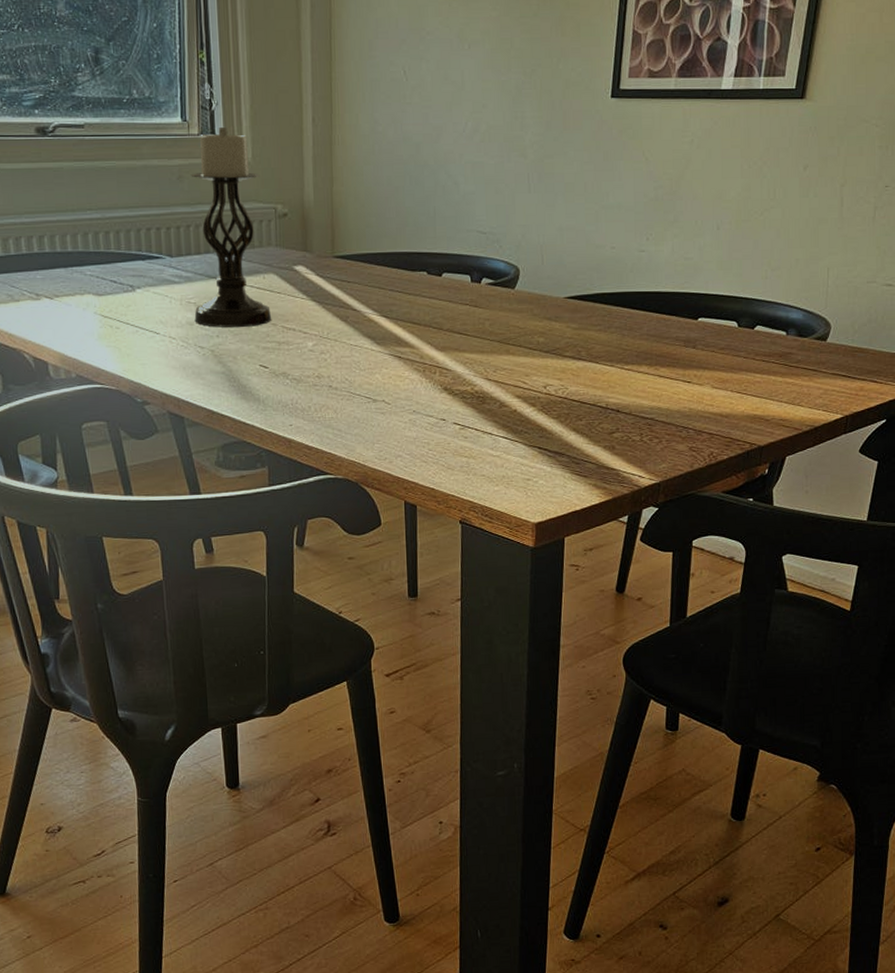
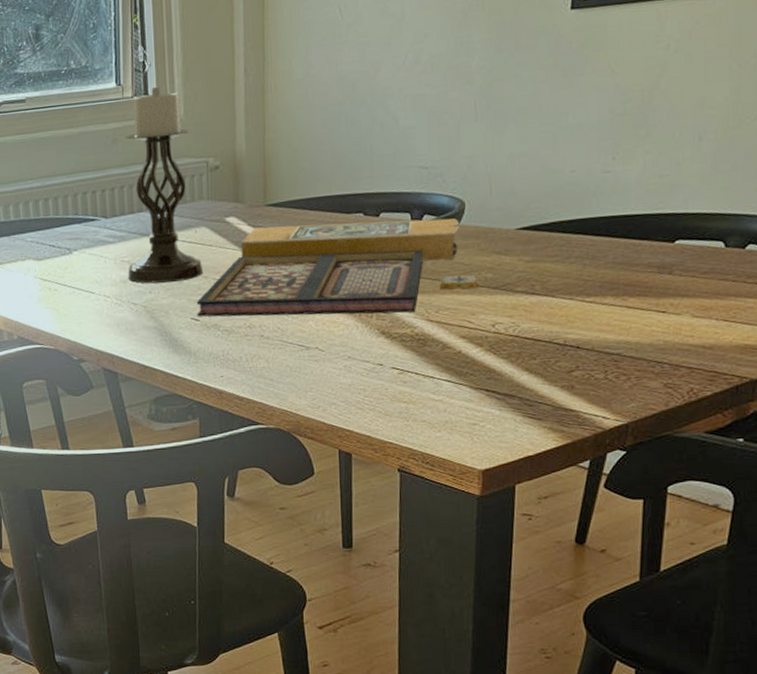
board game: none [265,278,532,371] -> present [196,218,479,317]

